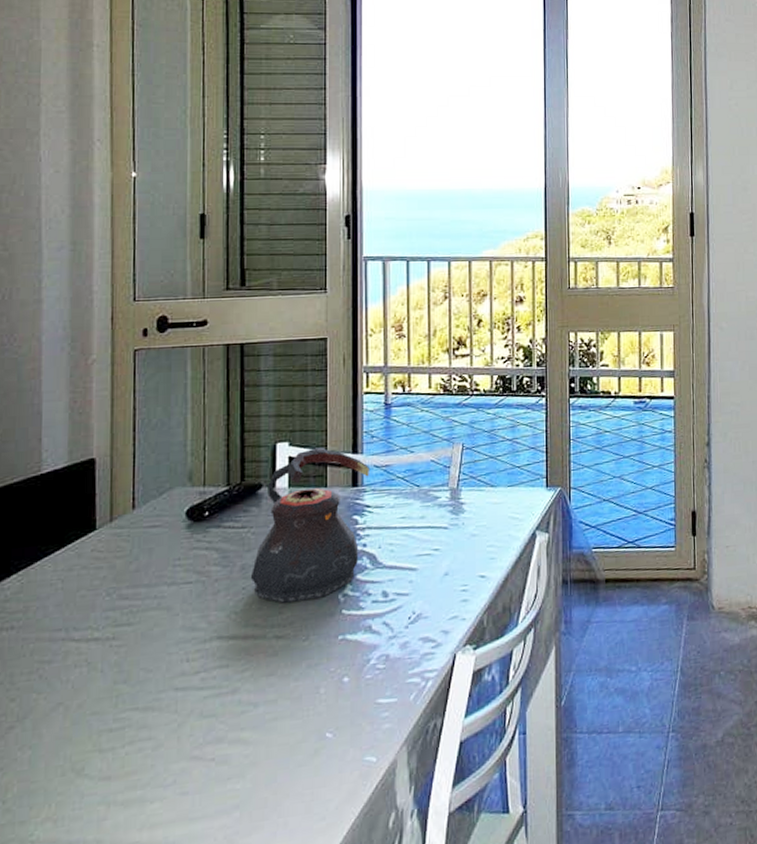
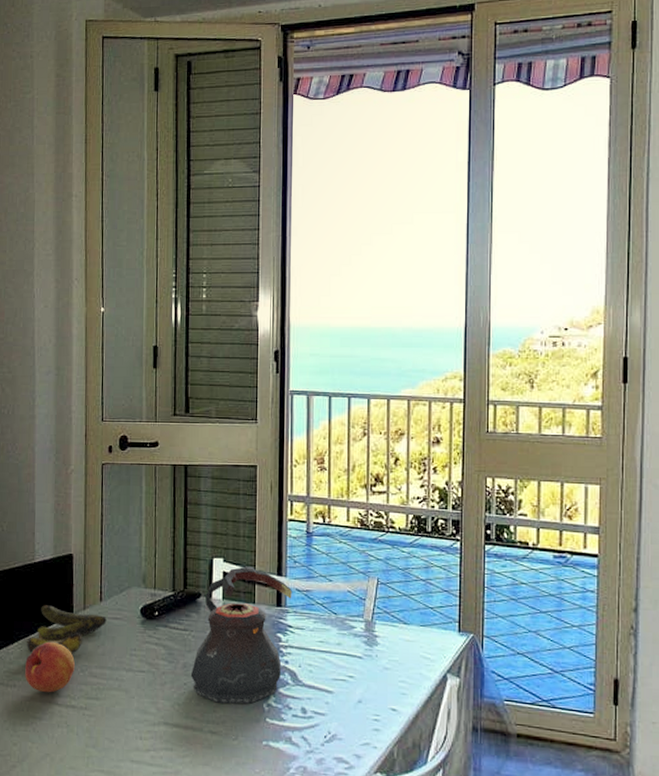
fruit: none [27,565,98,630] -> present [25,641,75,693]
banana: none [29,522,141,584] -> present [26,605,107,655]

